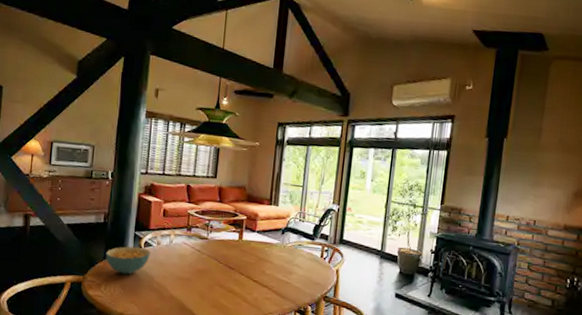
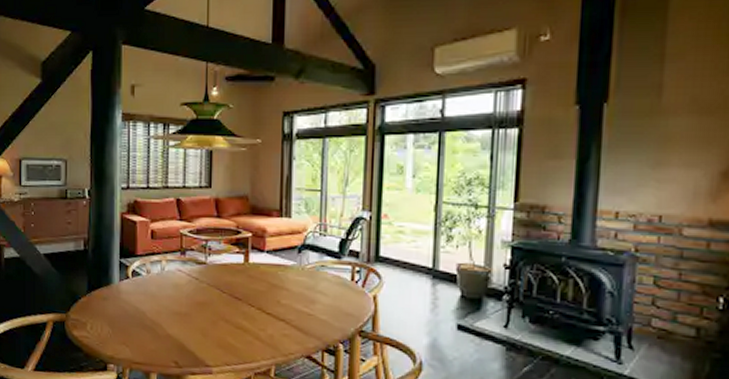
cereal bowl: present [105,246,151,275] -> none [89,276,140,311]

